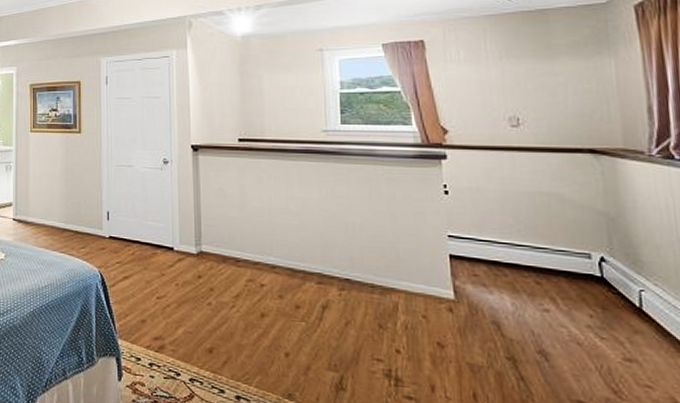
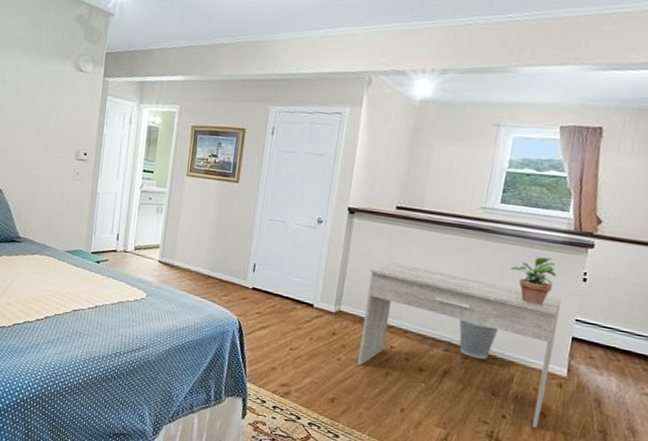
desk: none [224,196,438,361] -> present [358,263,562,428]
wastebasket: none [326,247,370,289] -> present [459,318,499,359]
potted plant: none [366,173,415,224] -> present [510,256,556,306]

